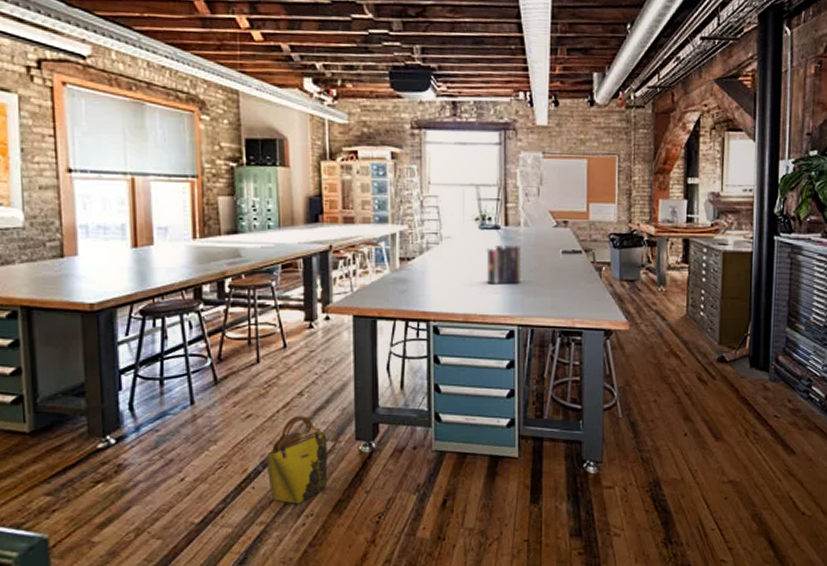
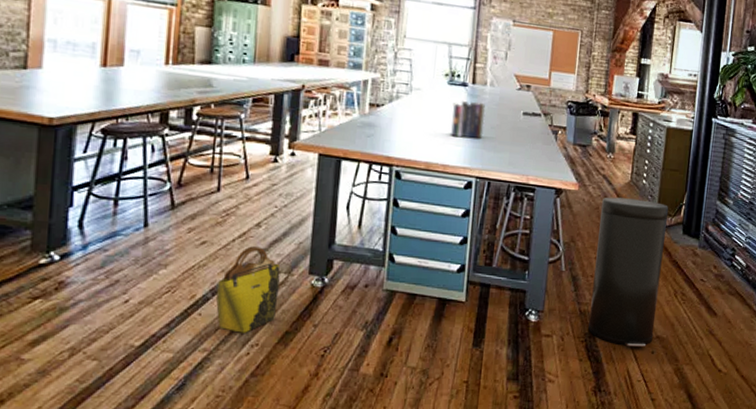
pedal bin: none [653,334,732,494] -> present [588,197,669,347]

